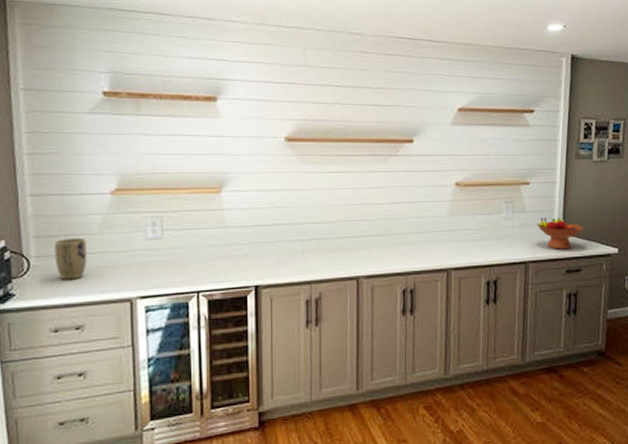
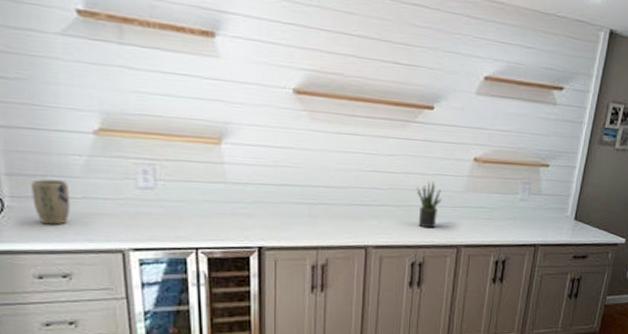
potted plant: none [403,208,428,255] -> present [416,180,442,229]
fruit bowl: present [537,217,584,249] -> none [551,202,597,235]

